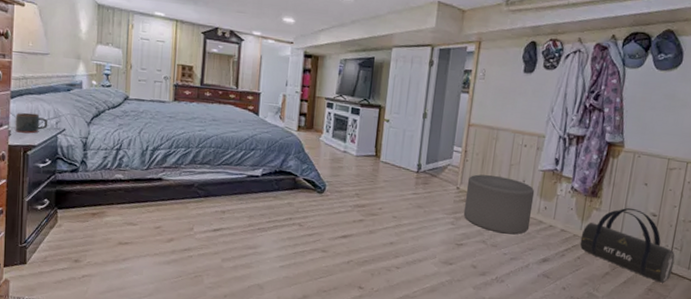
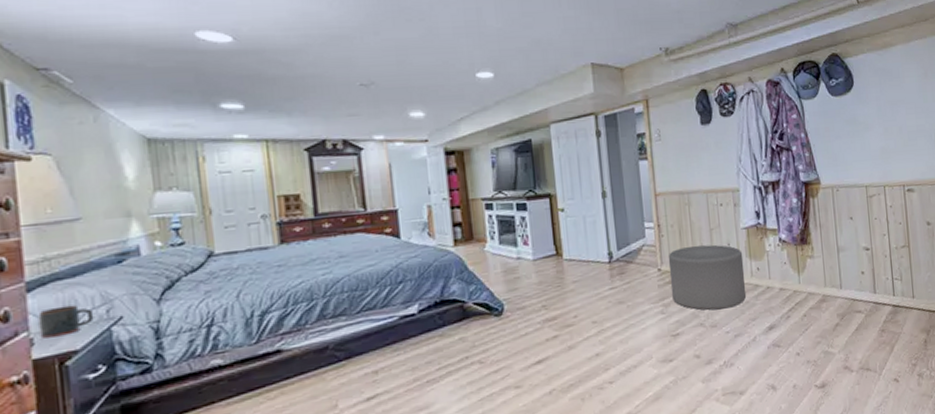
duffel bag: present [580,208,675,283] -> none [801,247,899,320]

